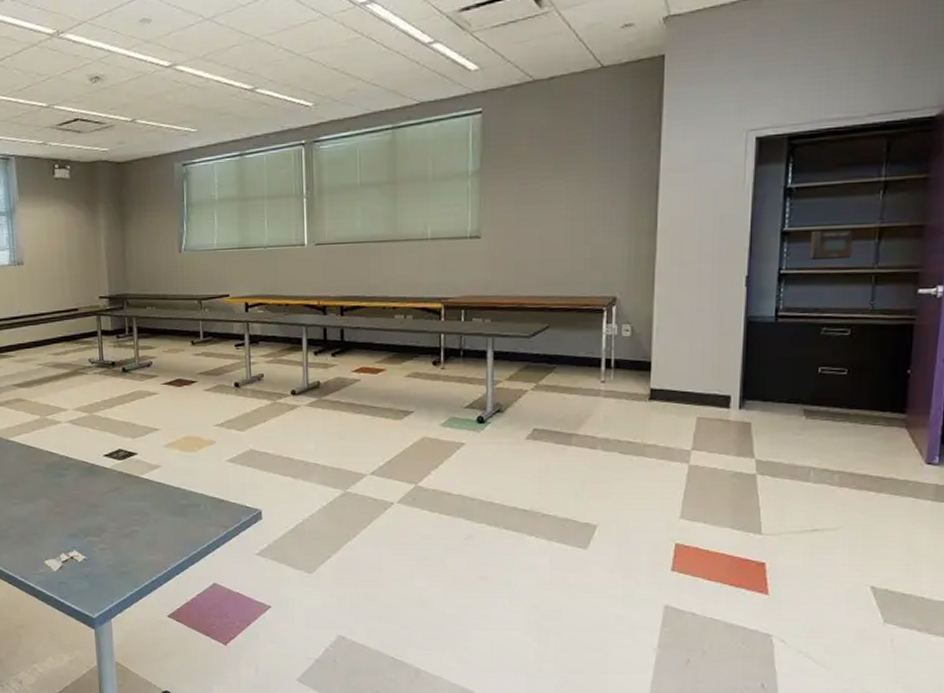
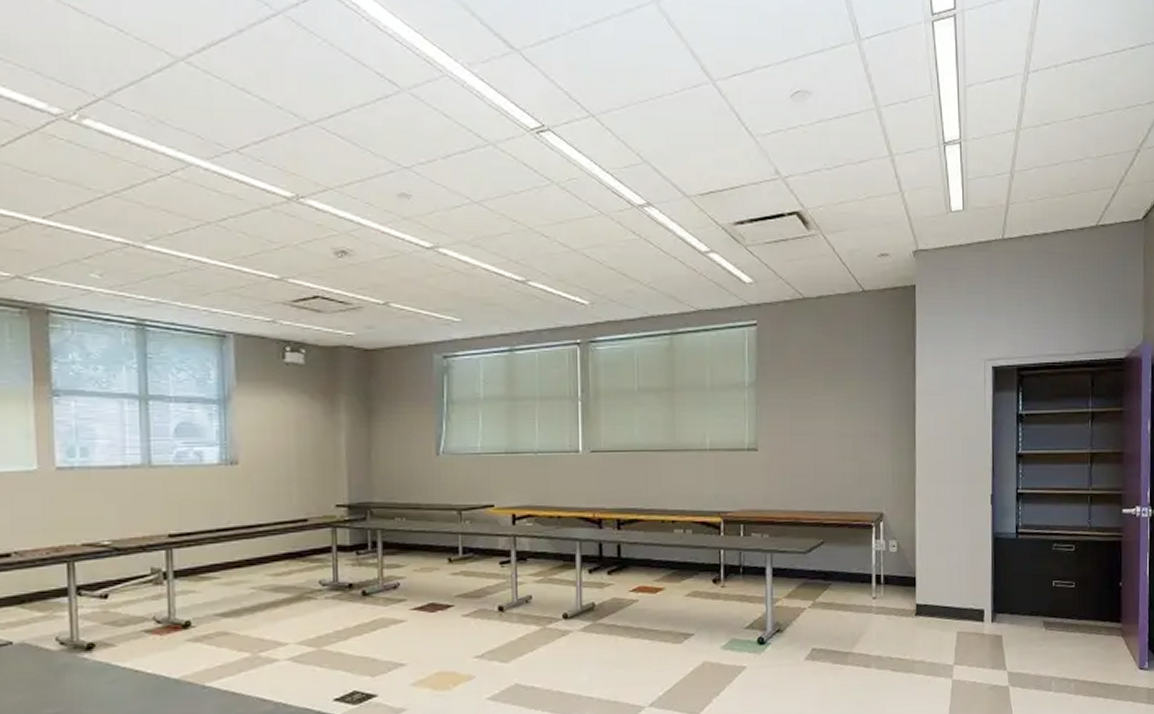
books: present [809,228,853,260] -> none [1039,452,1071,481]

